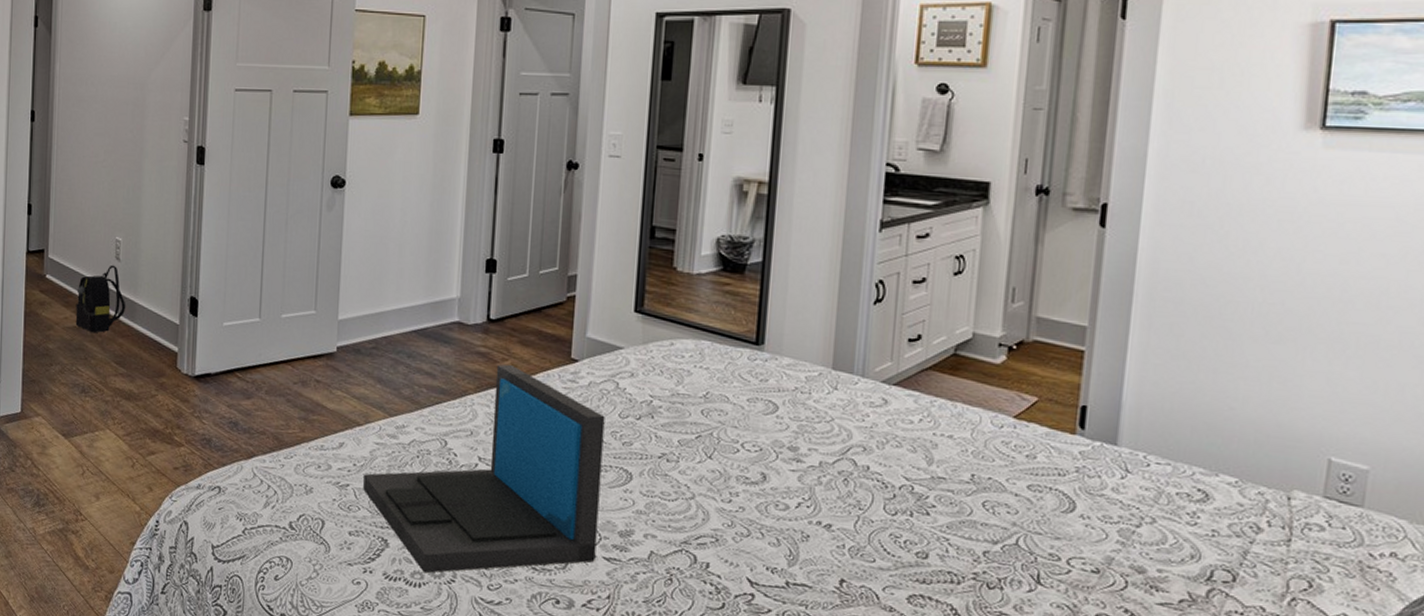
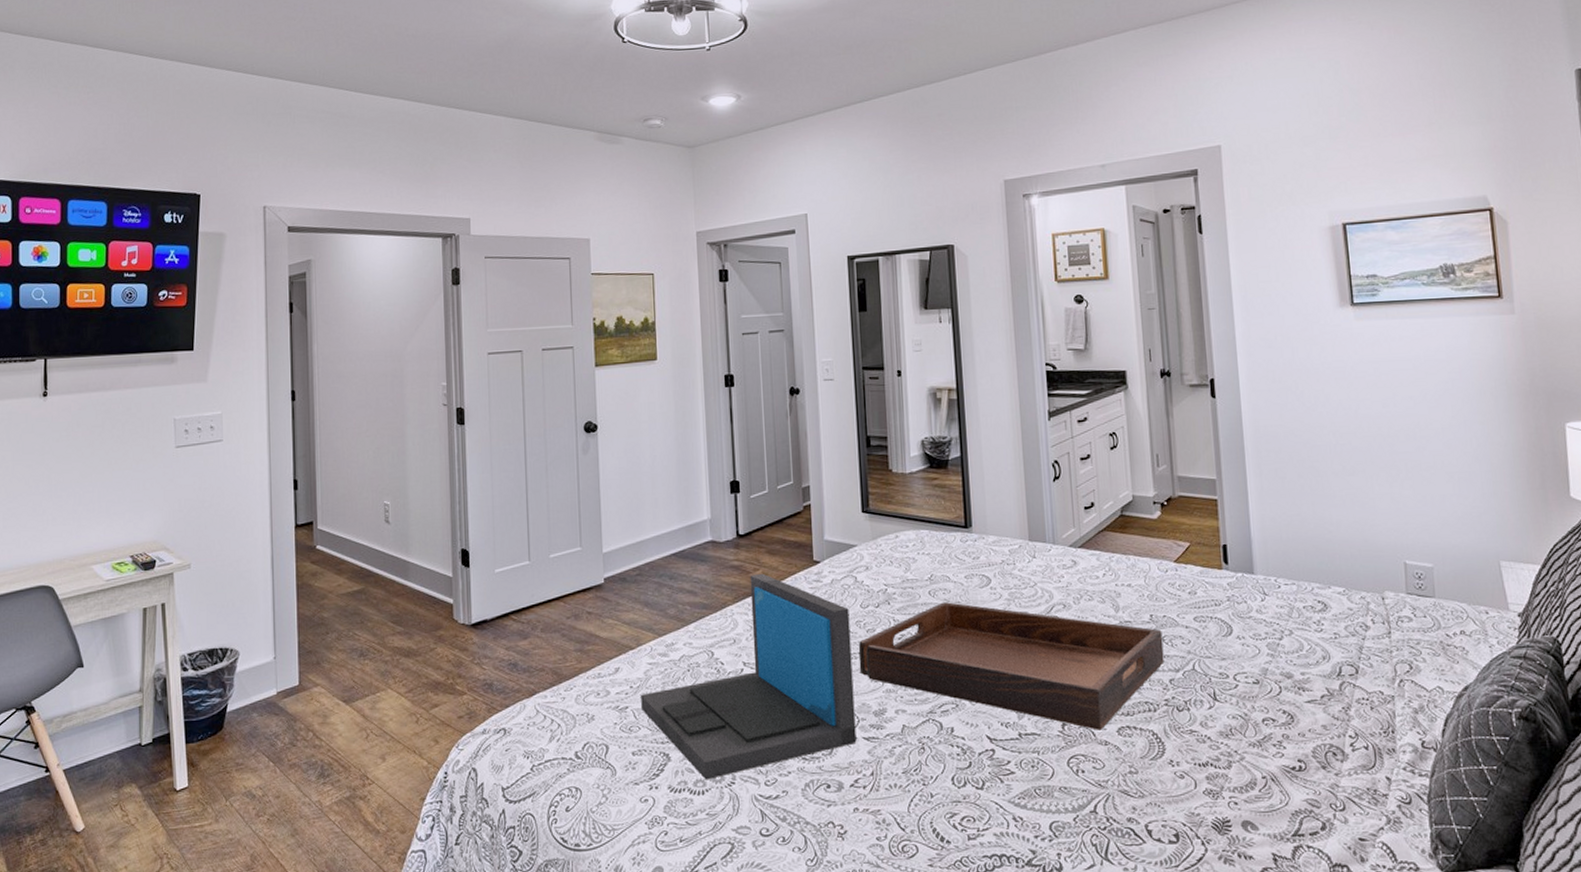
backpack: present [75,264,126,333] -> none [348,528,399,597]
serving tray: none [608,424,984,594] -> present [858,602,1165,730]

